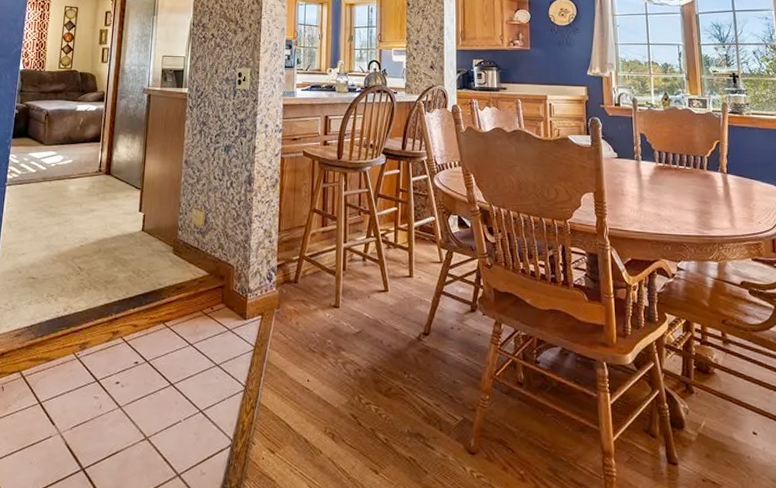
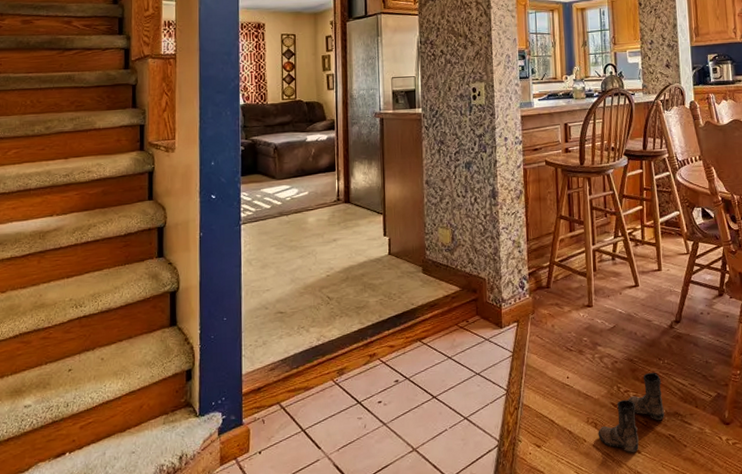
boots: none [335,385,406,473] -> present [598,372,664,453]

